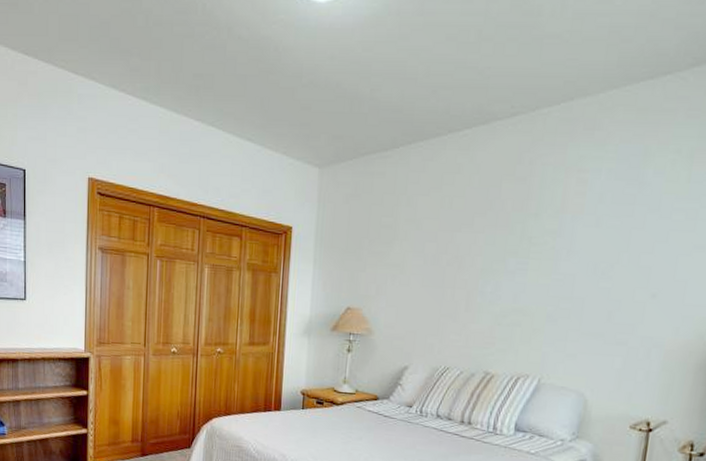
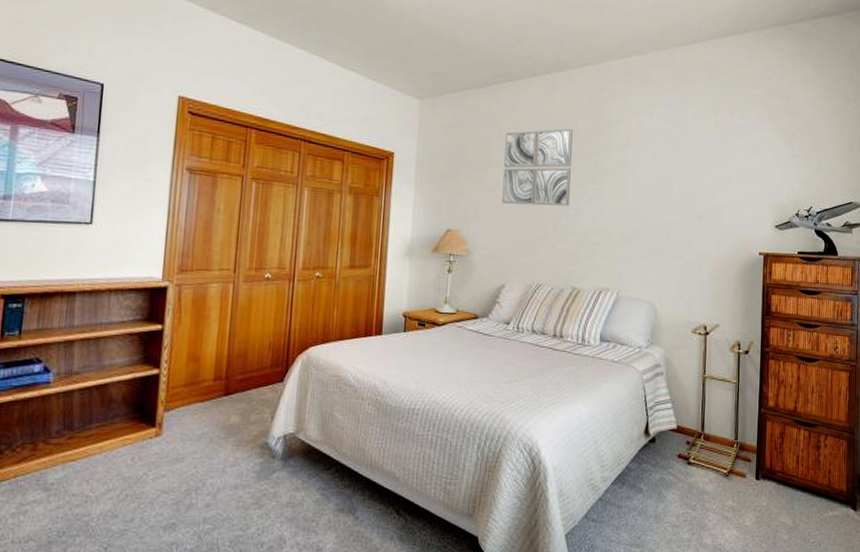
wall art: none [407,192,495,283] -> present [502,128,573,206]

